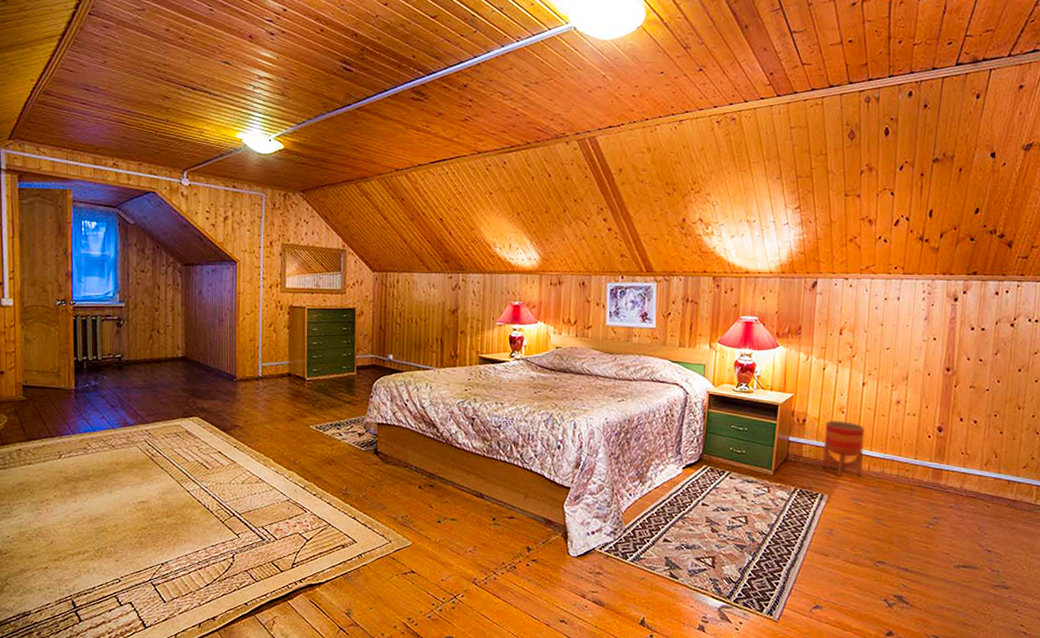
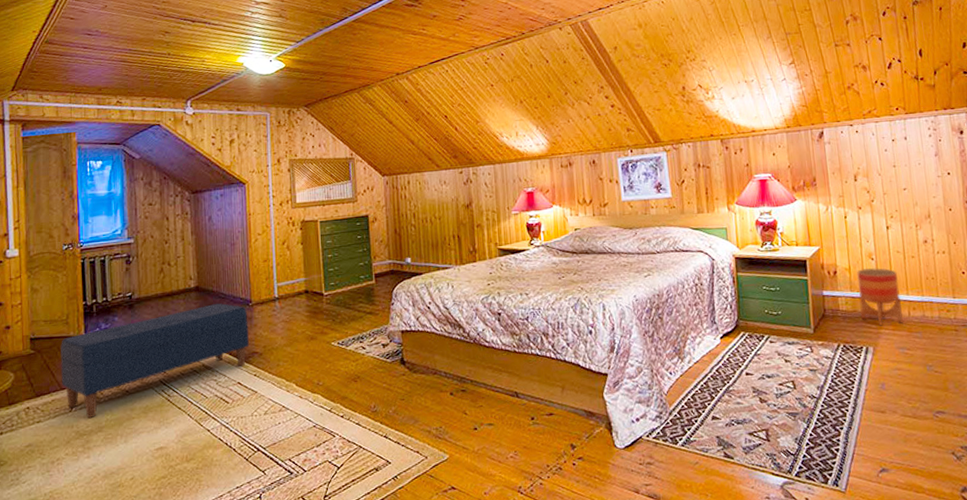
bench: none [51,374,232,466] -> present [61,303,249,418]

